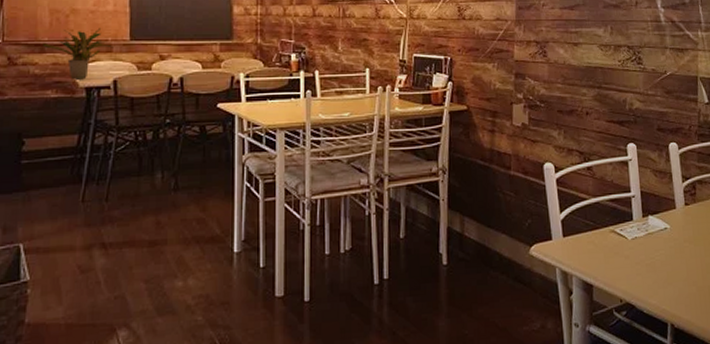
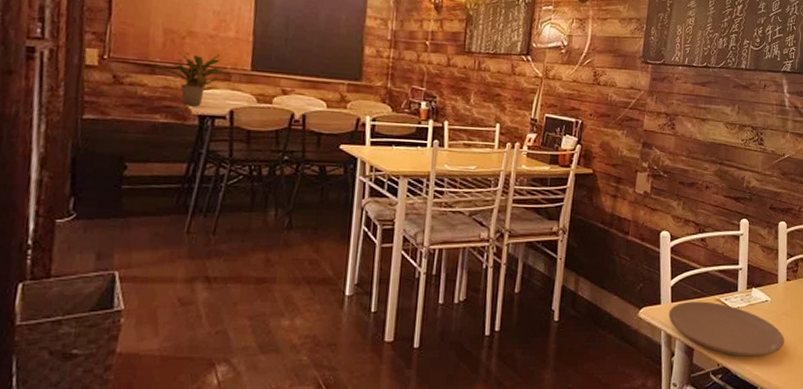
plate: none [561,233,692,291] -> present [668,301,785,357]

